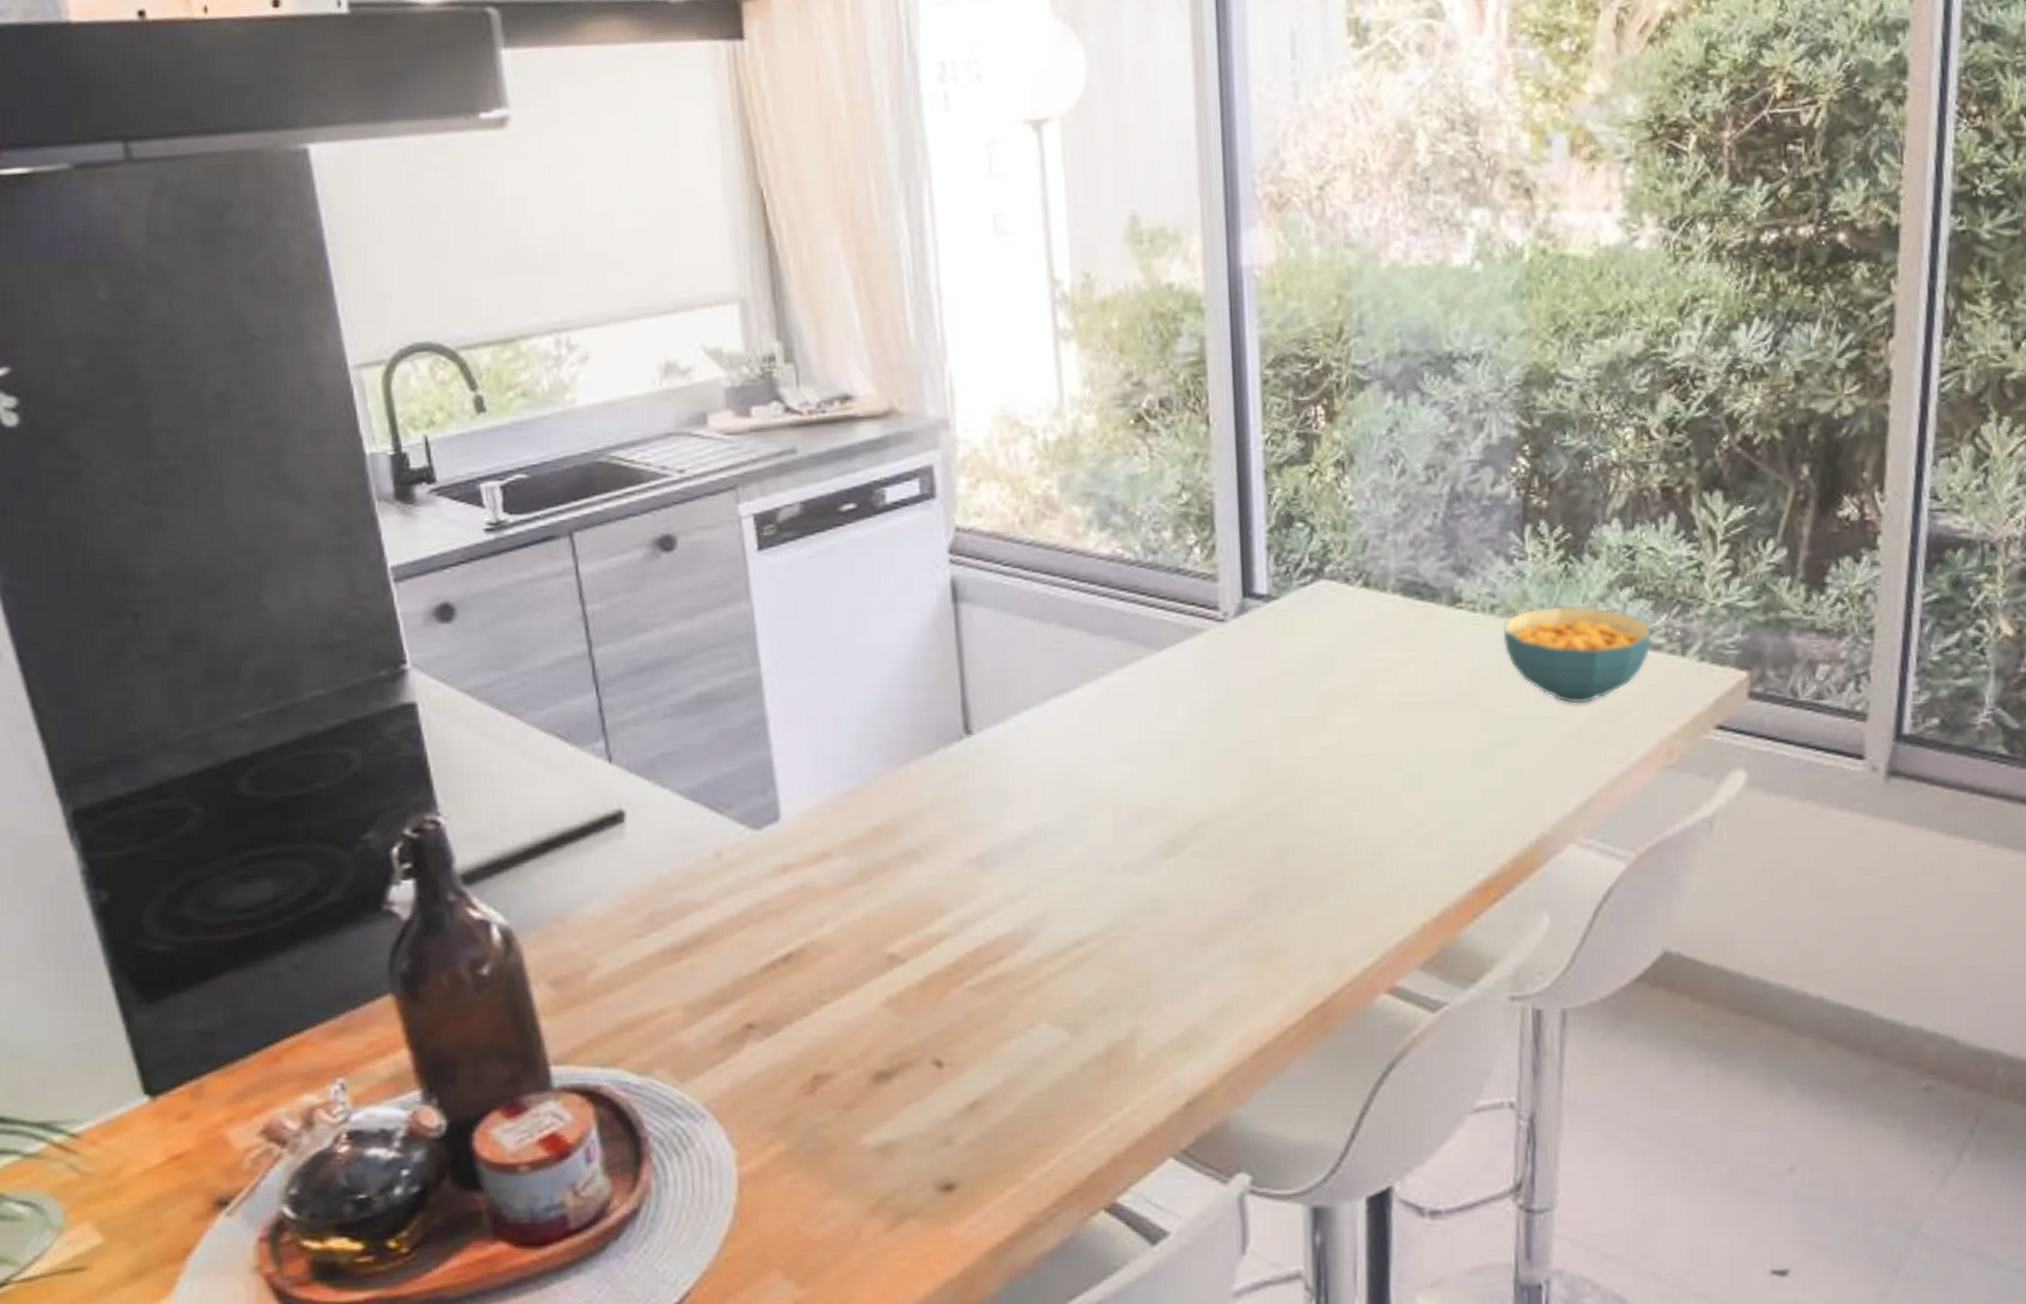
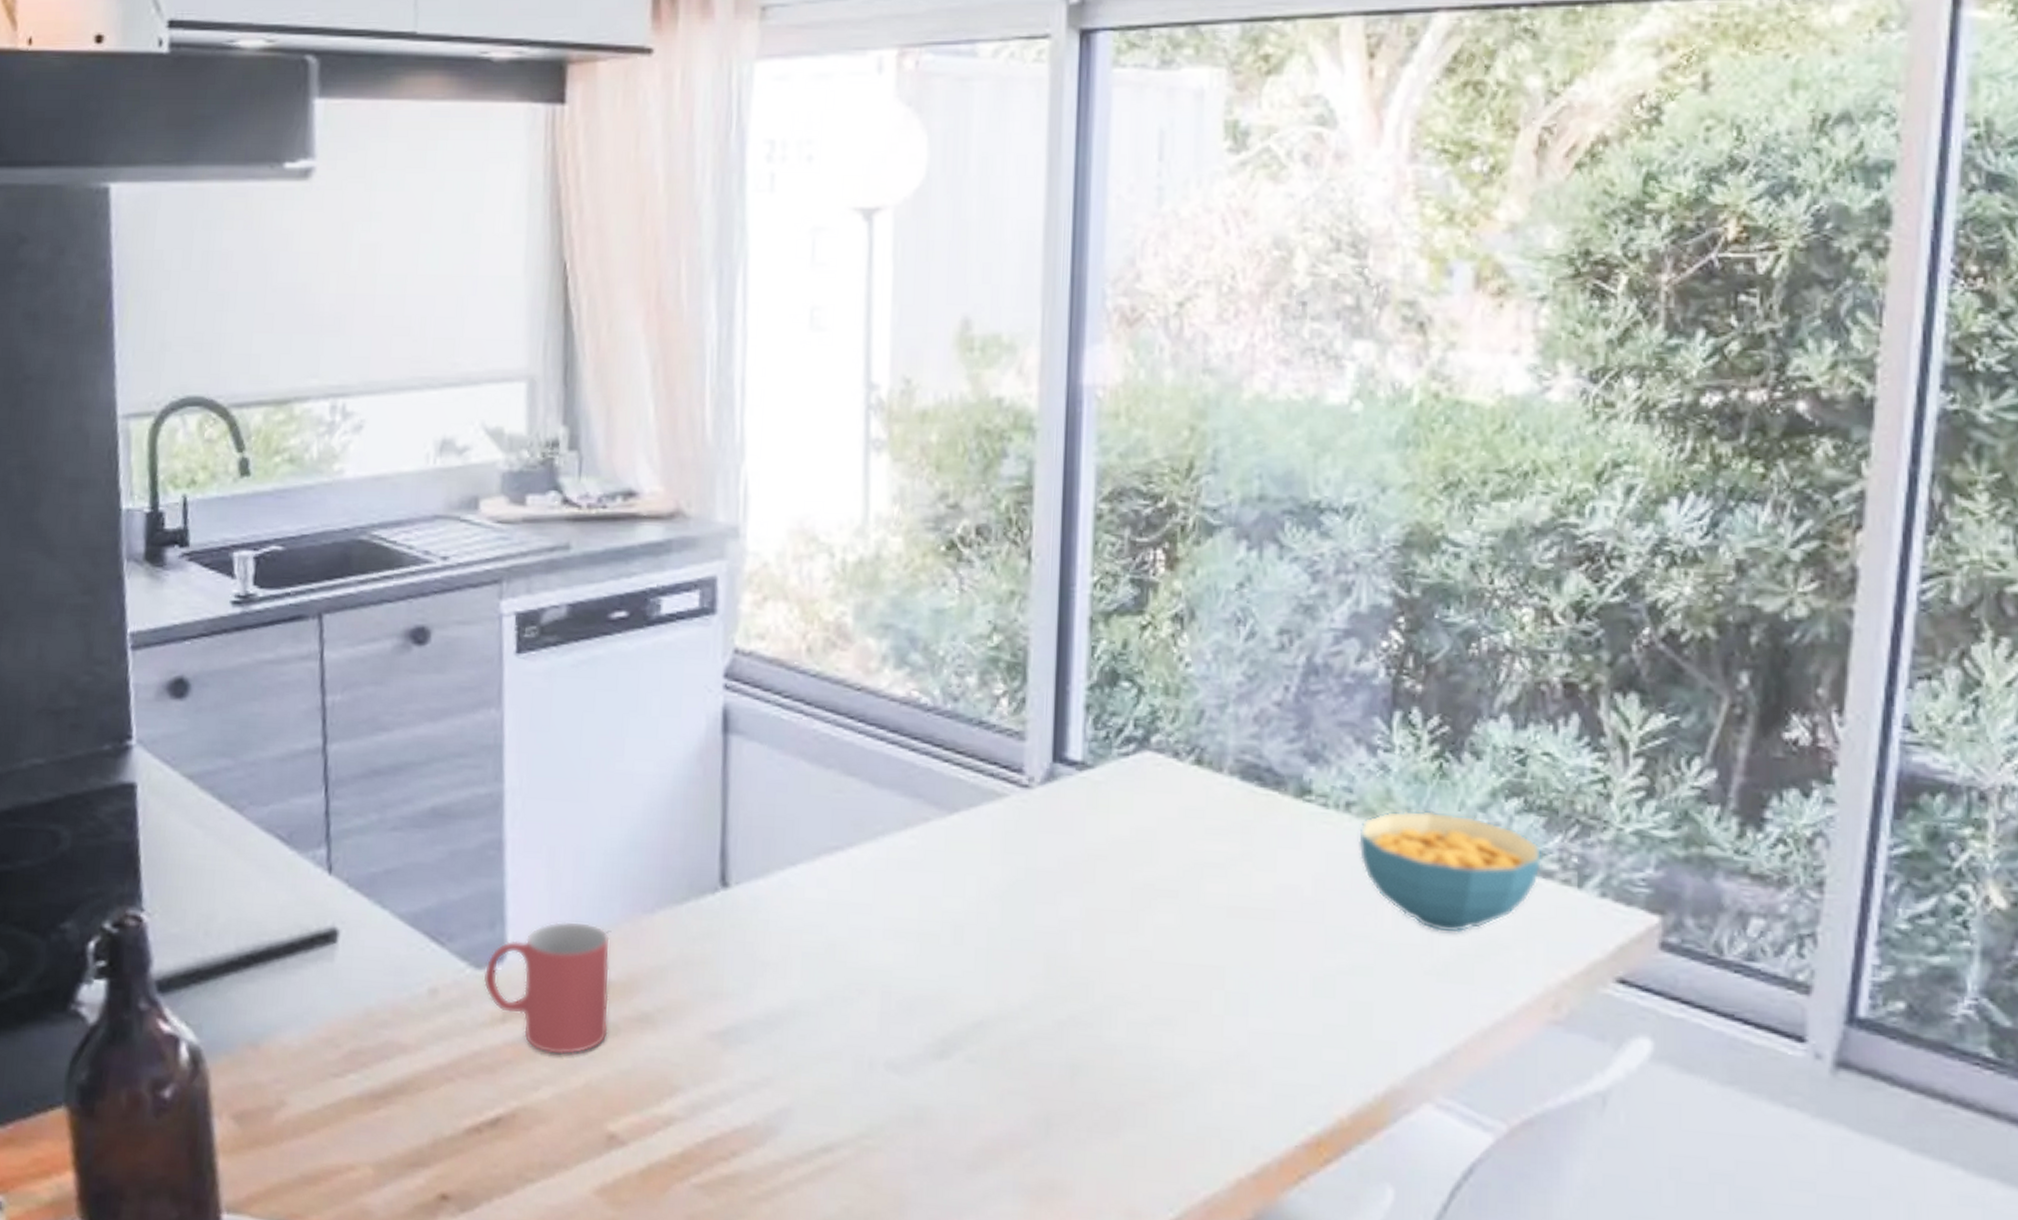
mug: none [762,778,879,894] -> present [483,921,611,1055]

